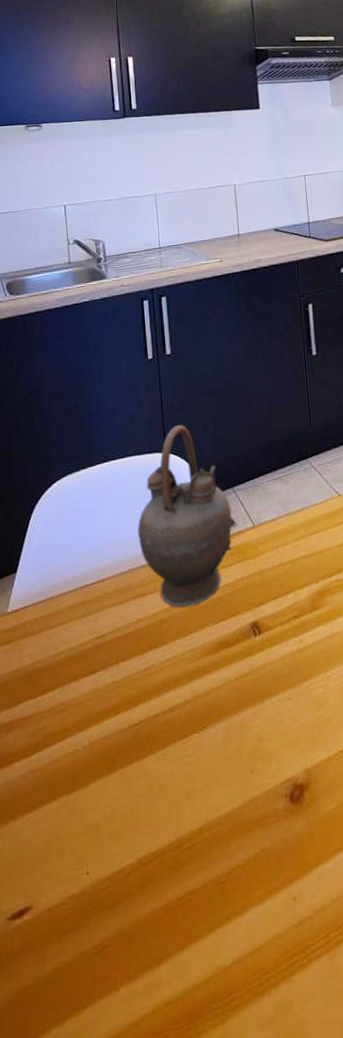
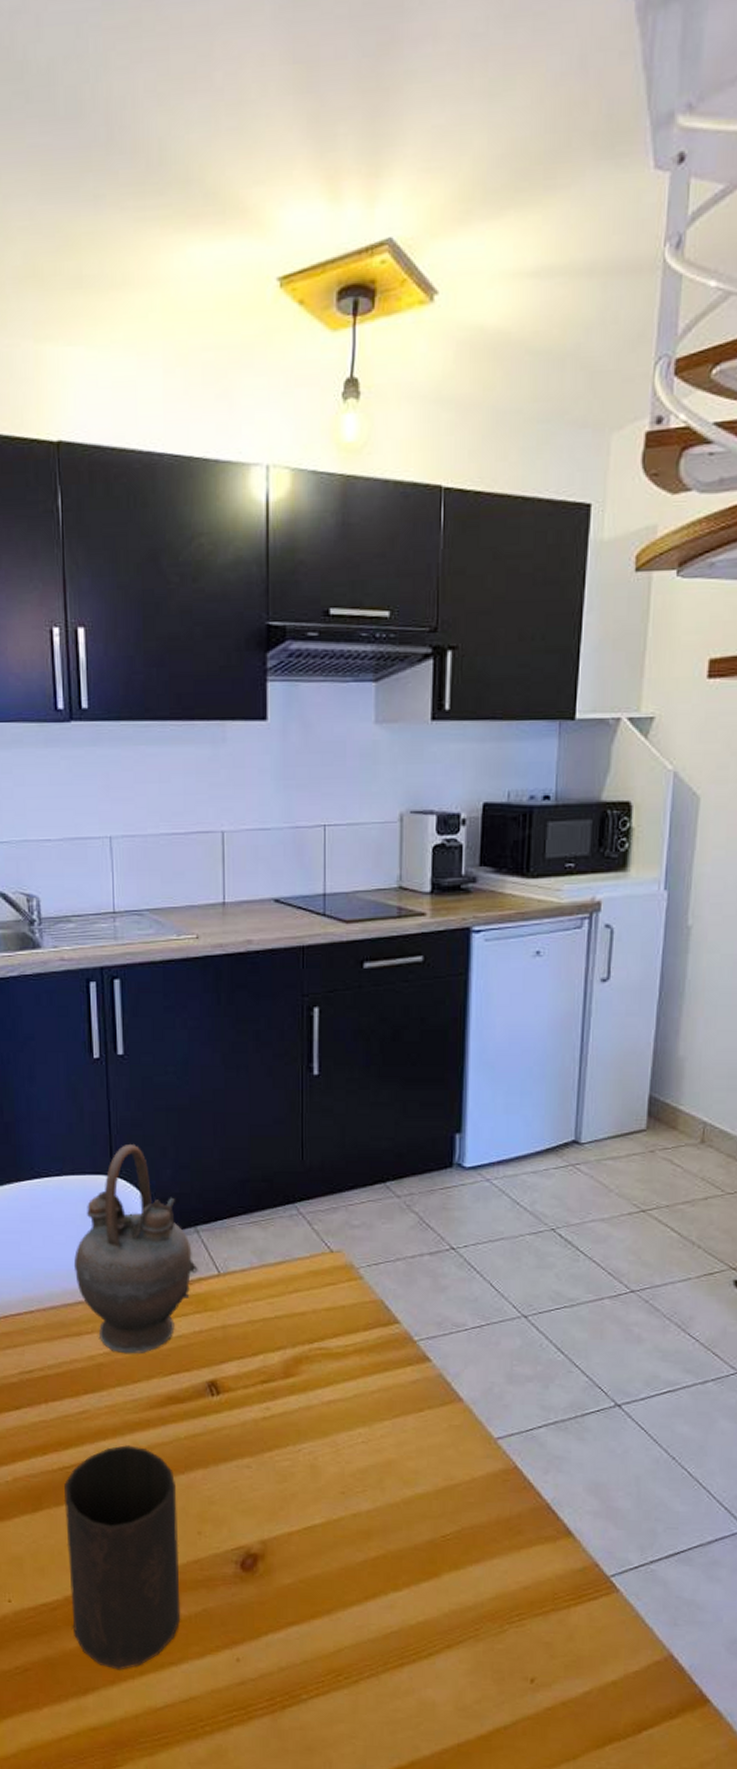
cup: none [134,694,242,931] -> present [64,1445,181,1670]

